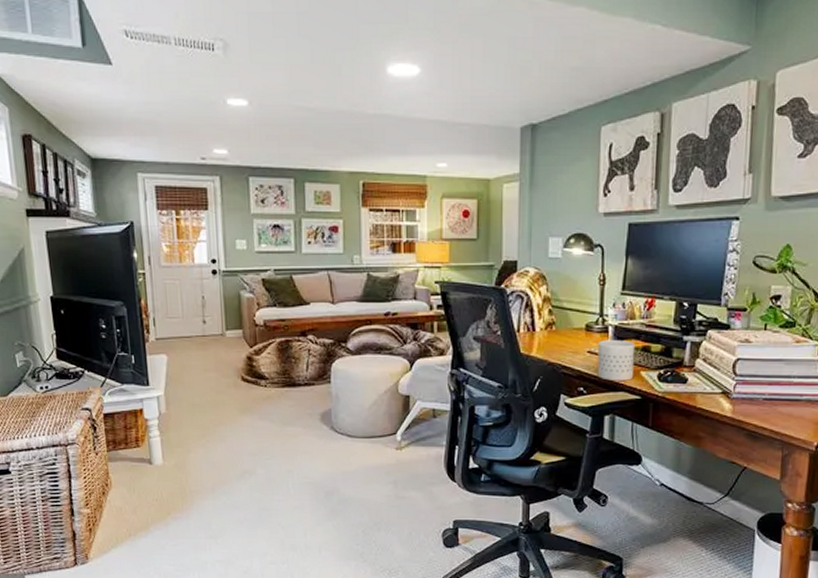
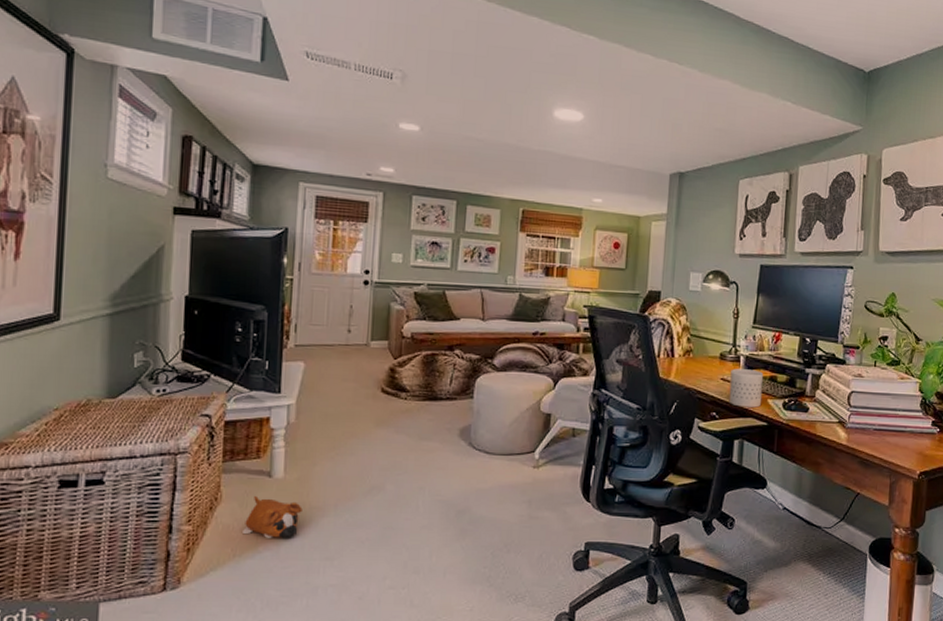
dog toy: none [133,481,184,519] -> present [241,495,303,538]

